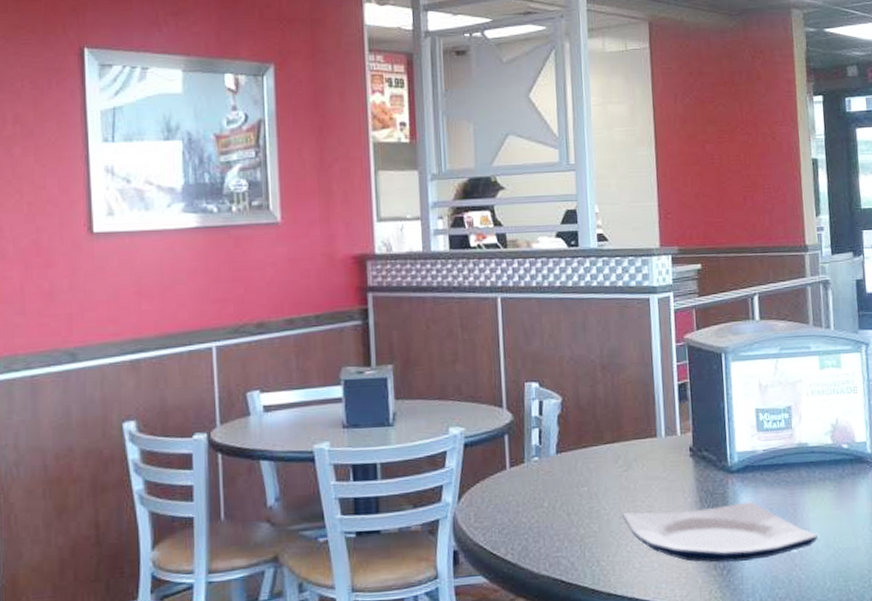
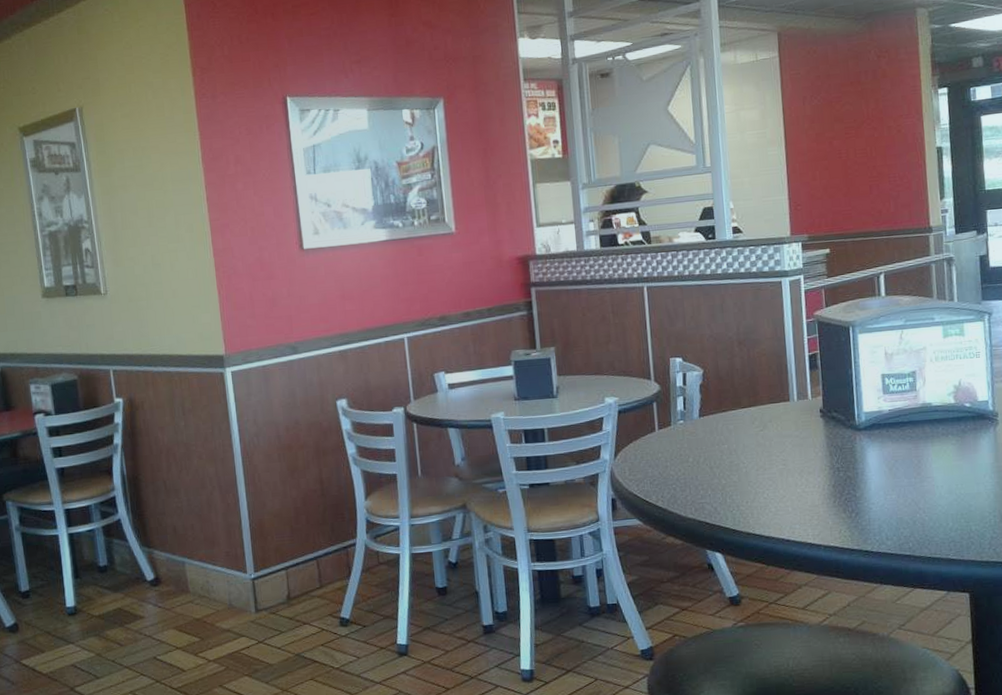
plate: present [622,501,818,563] -> none [759,454,941,507]

